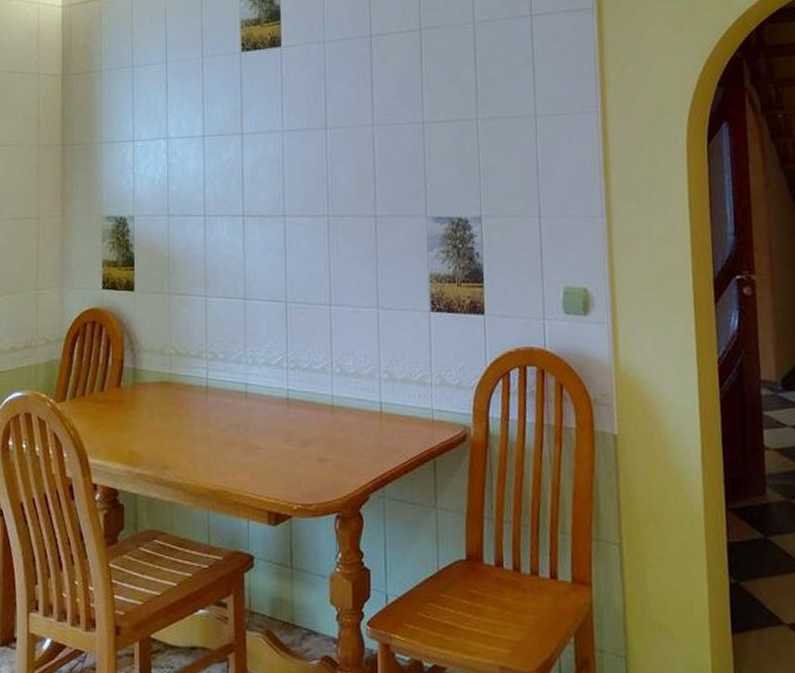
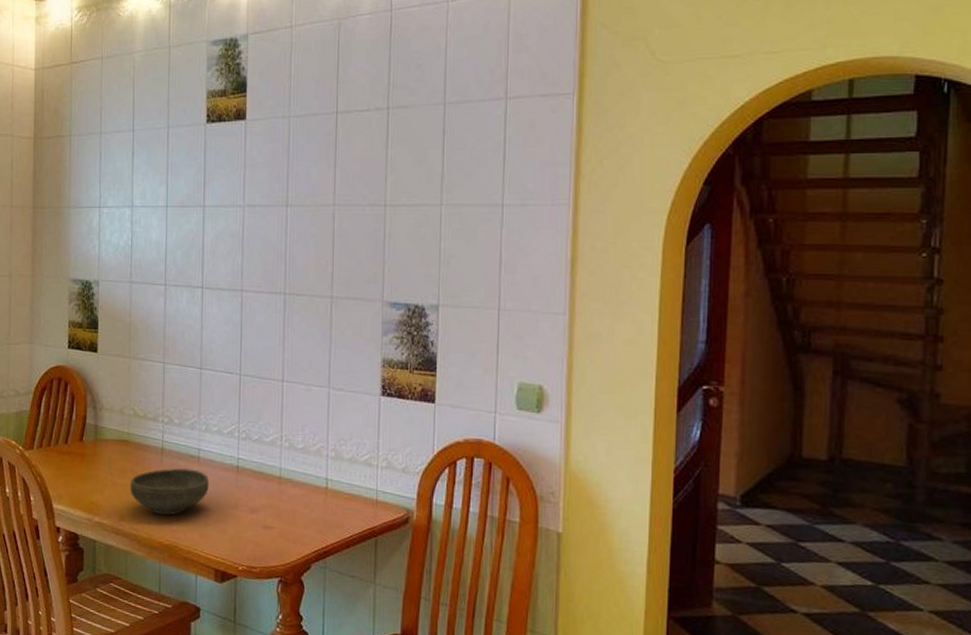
bowl: none [173,406,258,459] -> present [130,468,209,516]

